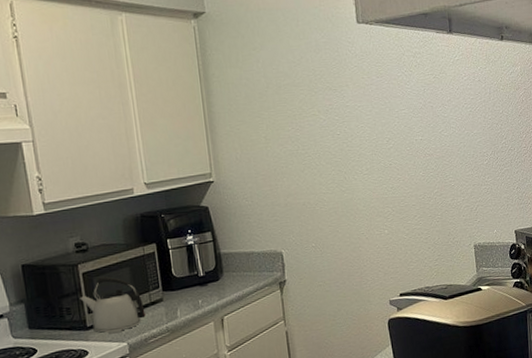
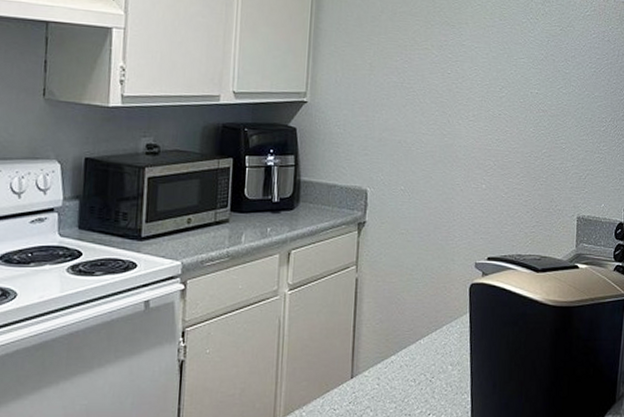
kettle: present [80,276,146,334] -> none [140,185,208,250]

